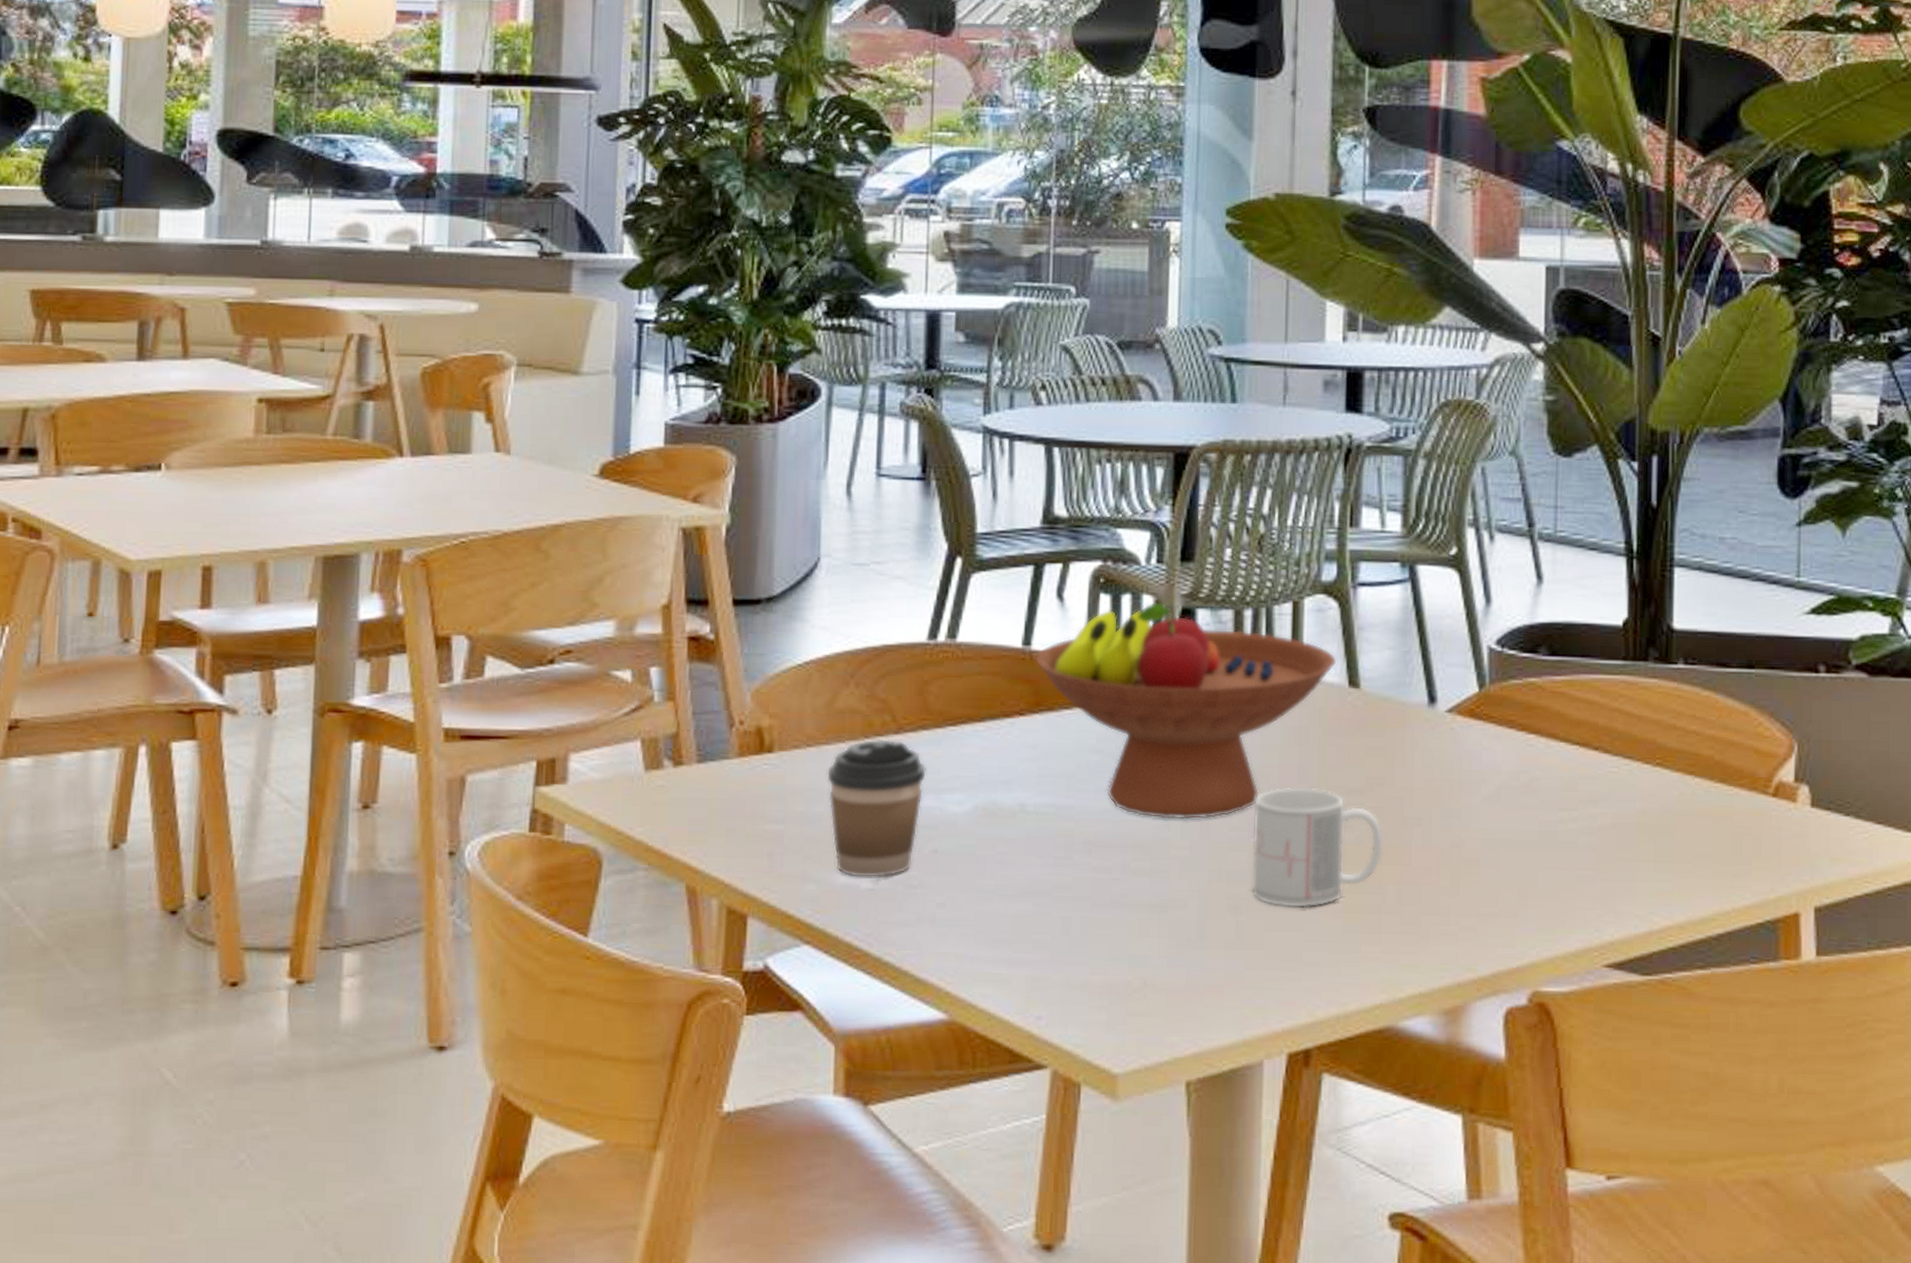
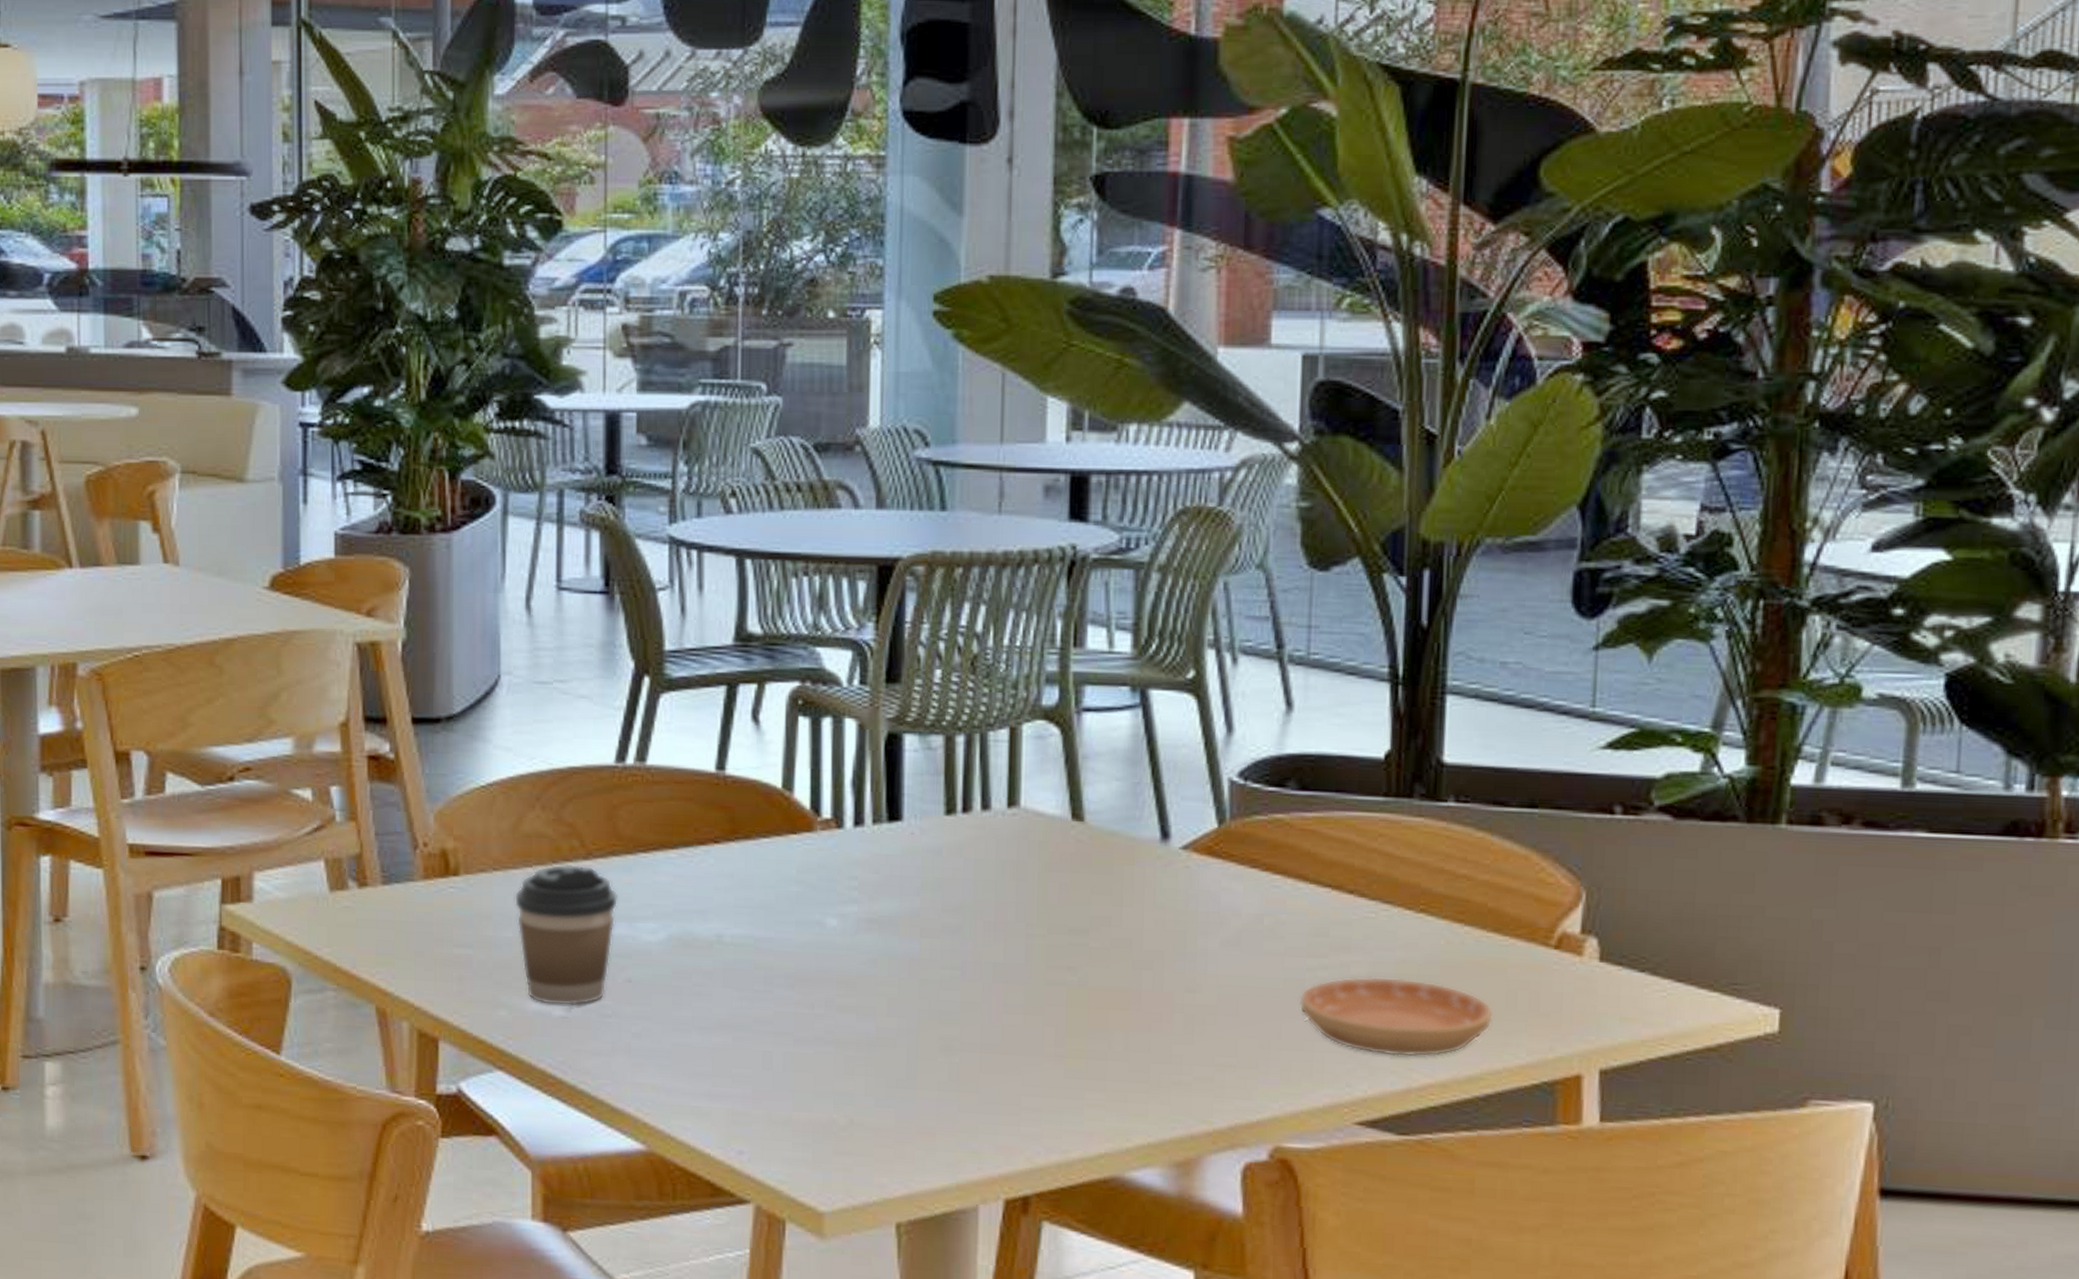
fruit bowl: present [1034,601,1337,820] -> none [729,725,1059,956]
mug: present [1251,787,1385,908] -> none [965,924,1111,1051]
saucer: none [1553,827,1723,901] -> present [1299,976,1494,1057]

